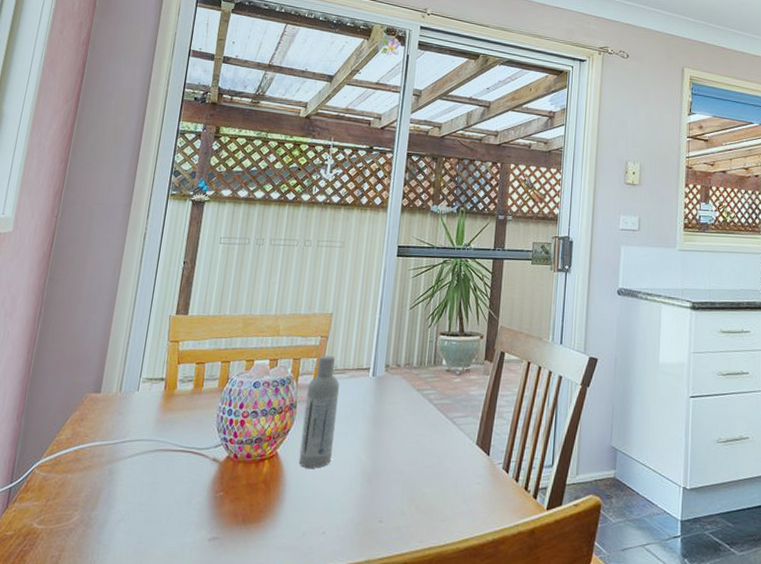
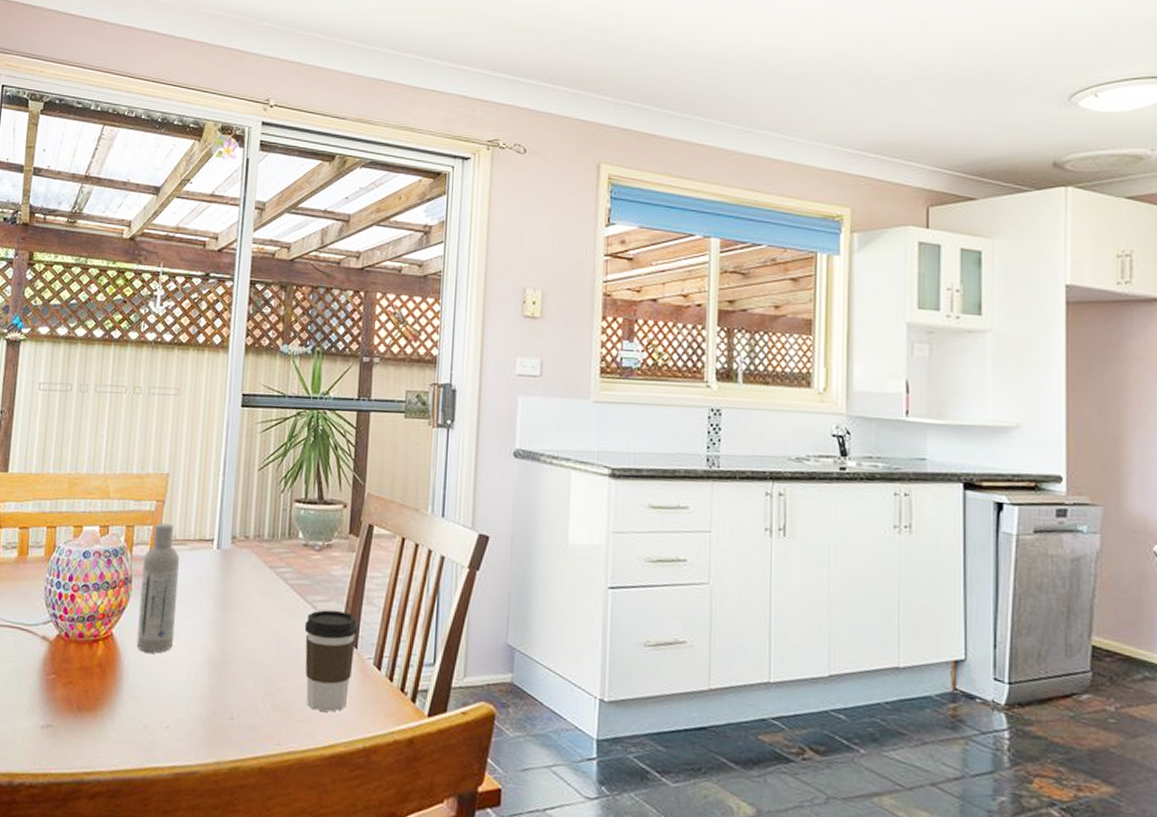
coffee cup: none [445,424,491,511] -> present [304,610,358,712]

